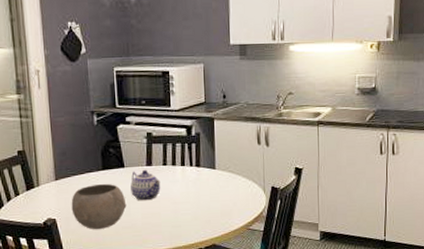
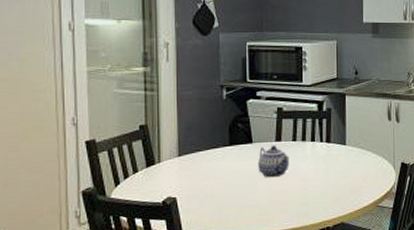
bowl: present [71,183,127,230] -> none [194,159,253,209]

